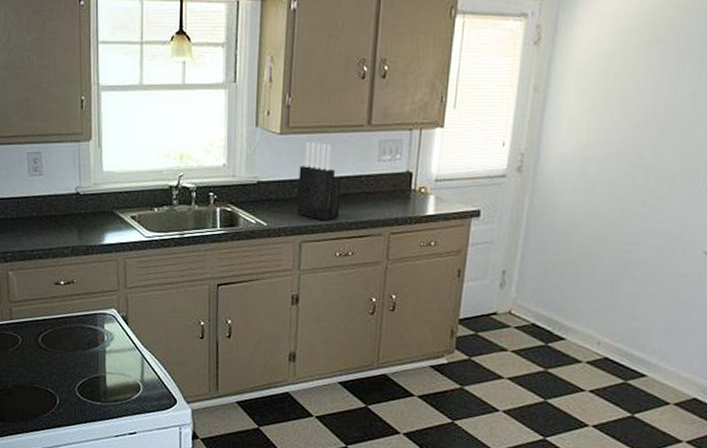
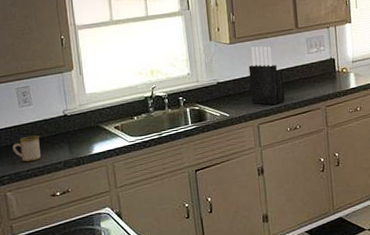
mug: none [18,210,47,241] -> present [12,135,41,162]

